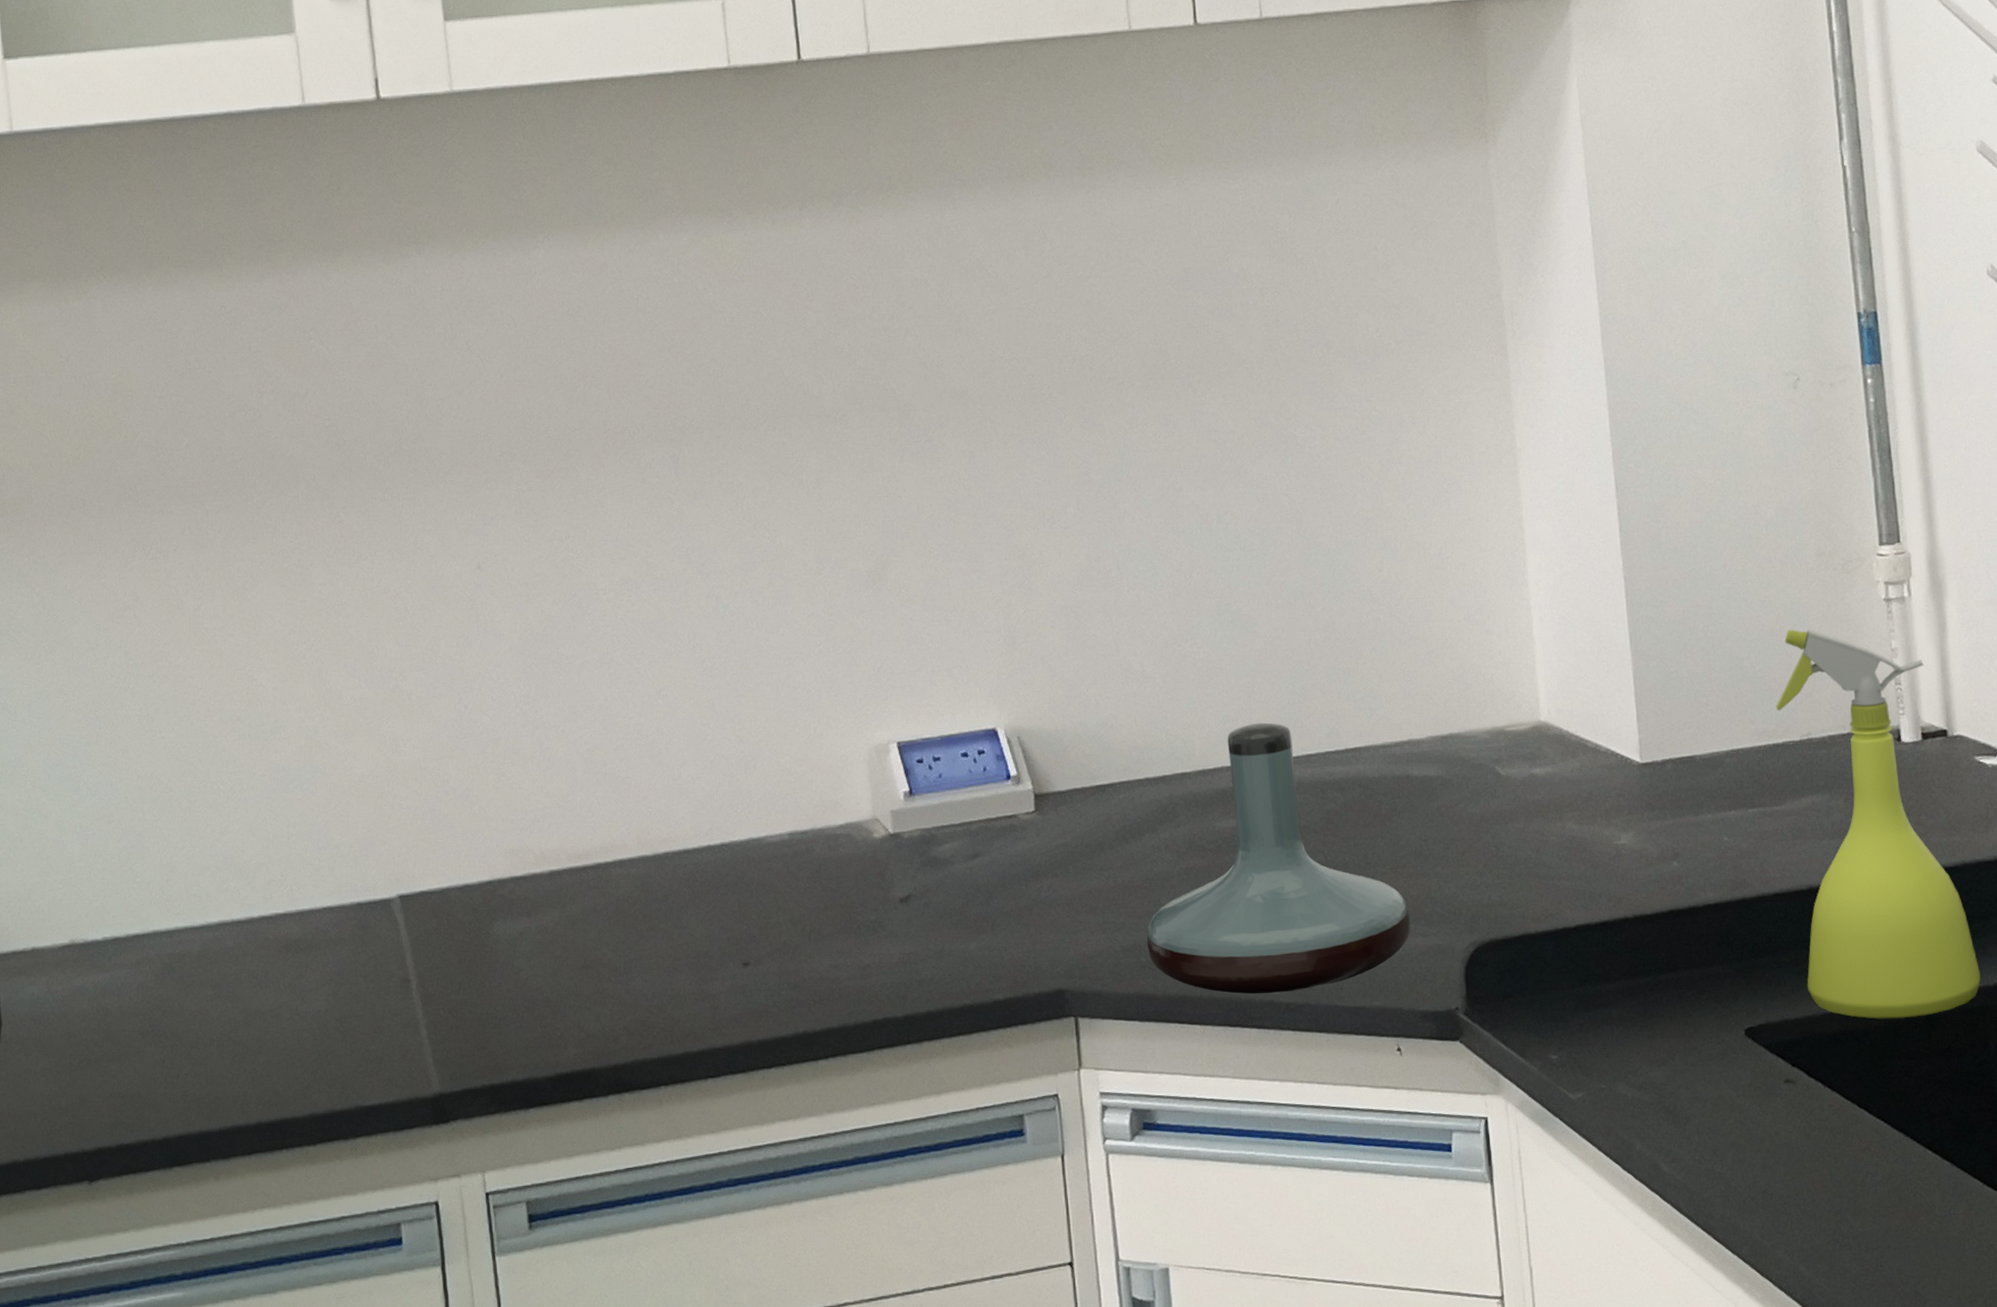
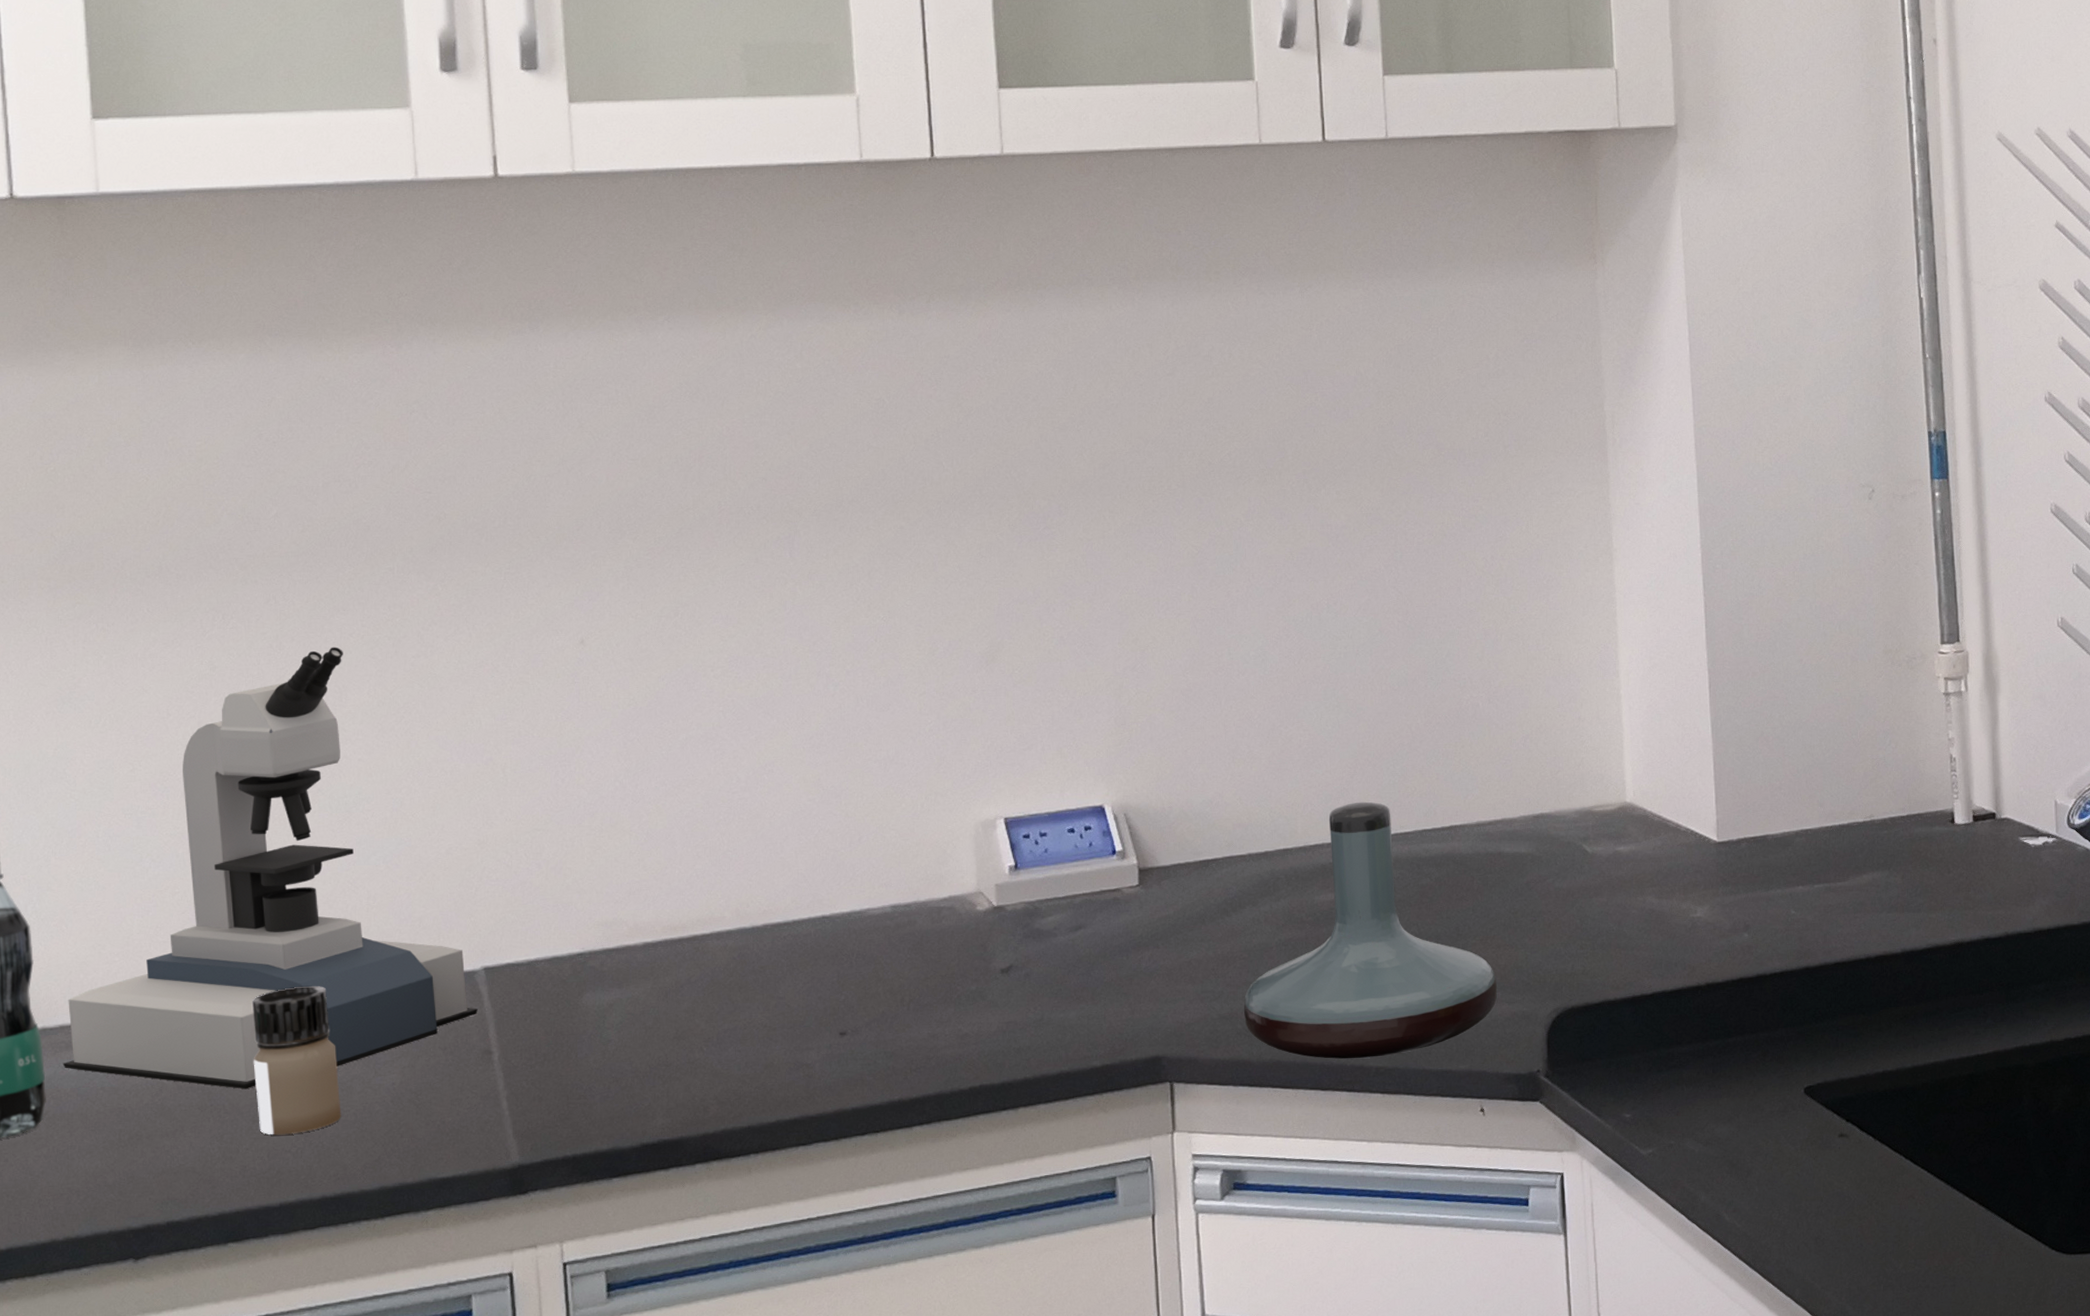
microscope: none [16,575,395,1016] -> present [62,647,478,1090]
bottle: none [185,913,272,1061] -> present [251,985,341,1135]
spray bottle: present [1776,629,1981,1020] -> none [1843,719,2019,1078]

